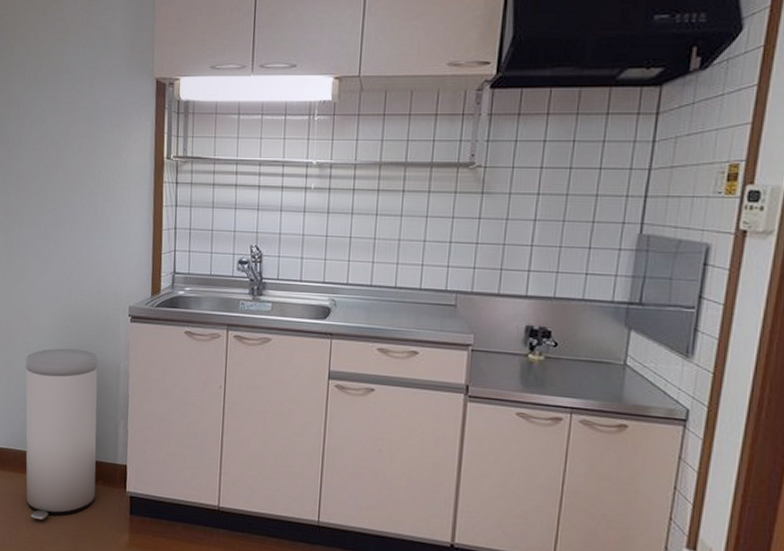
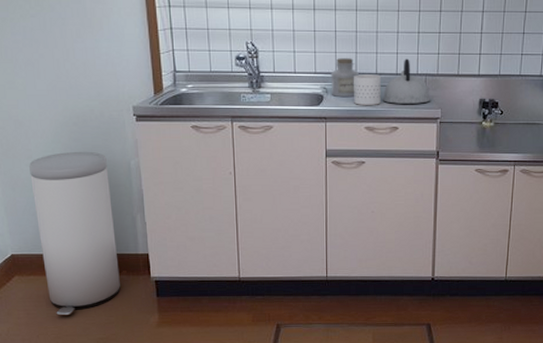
jar: none [340,267,374,313] -> present [331,58,359,98]
mug: none [366,287,402,324] -> present [354,74,382,106]
kettle: none [400,271,461,326] -> present [382,58,430,104]

